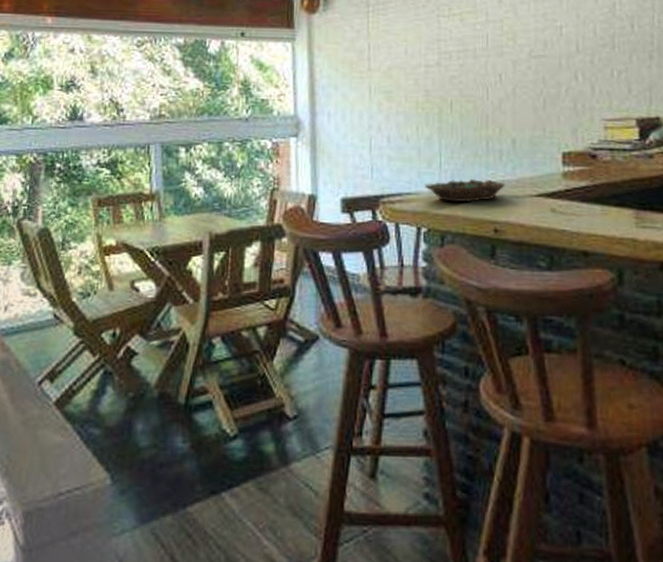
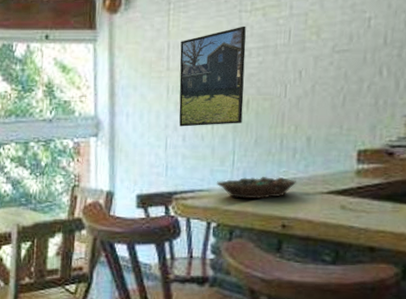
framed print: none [381,30,447,128] -> present [179,26,246,127]

